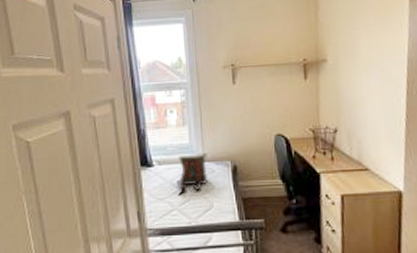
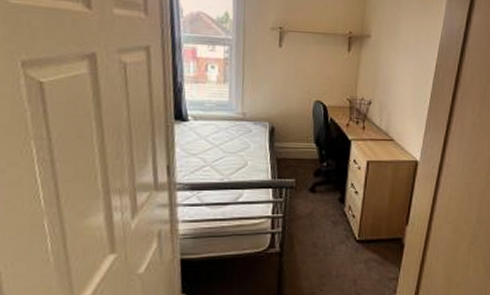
backpack: present [176,154,207,195] -> none [211,112,245,152]

